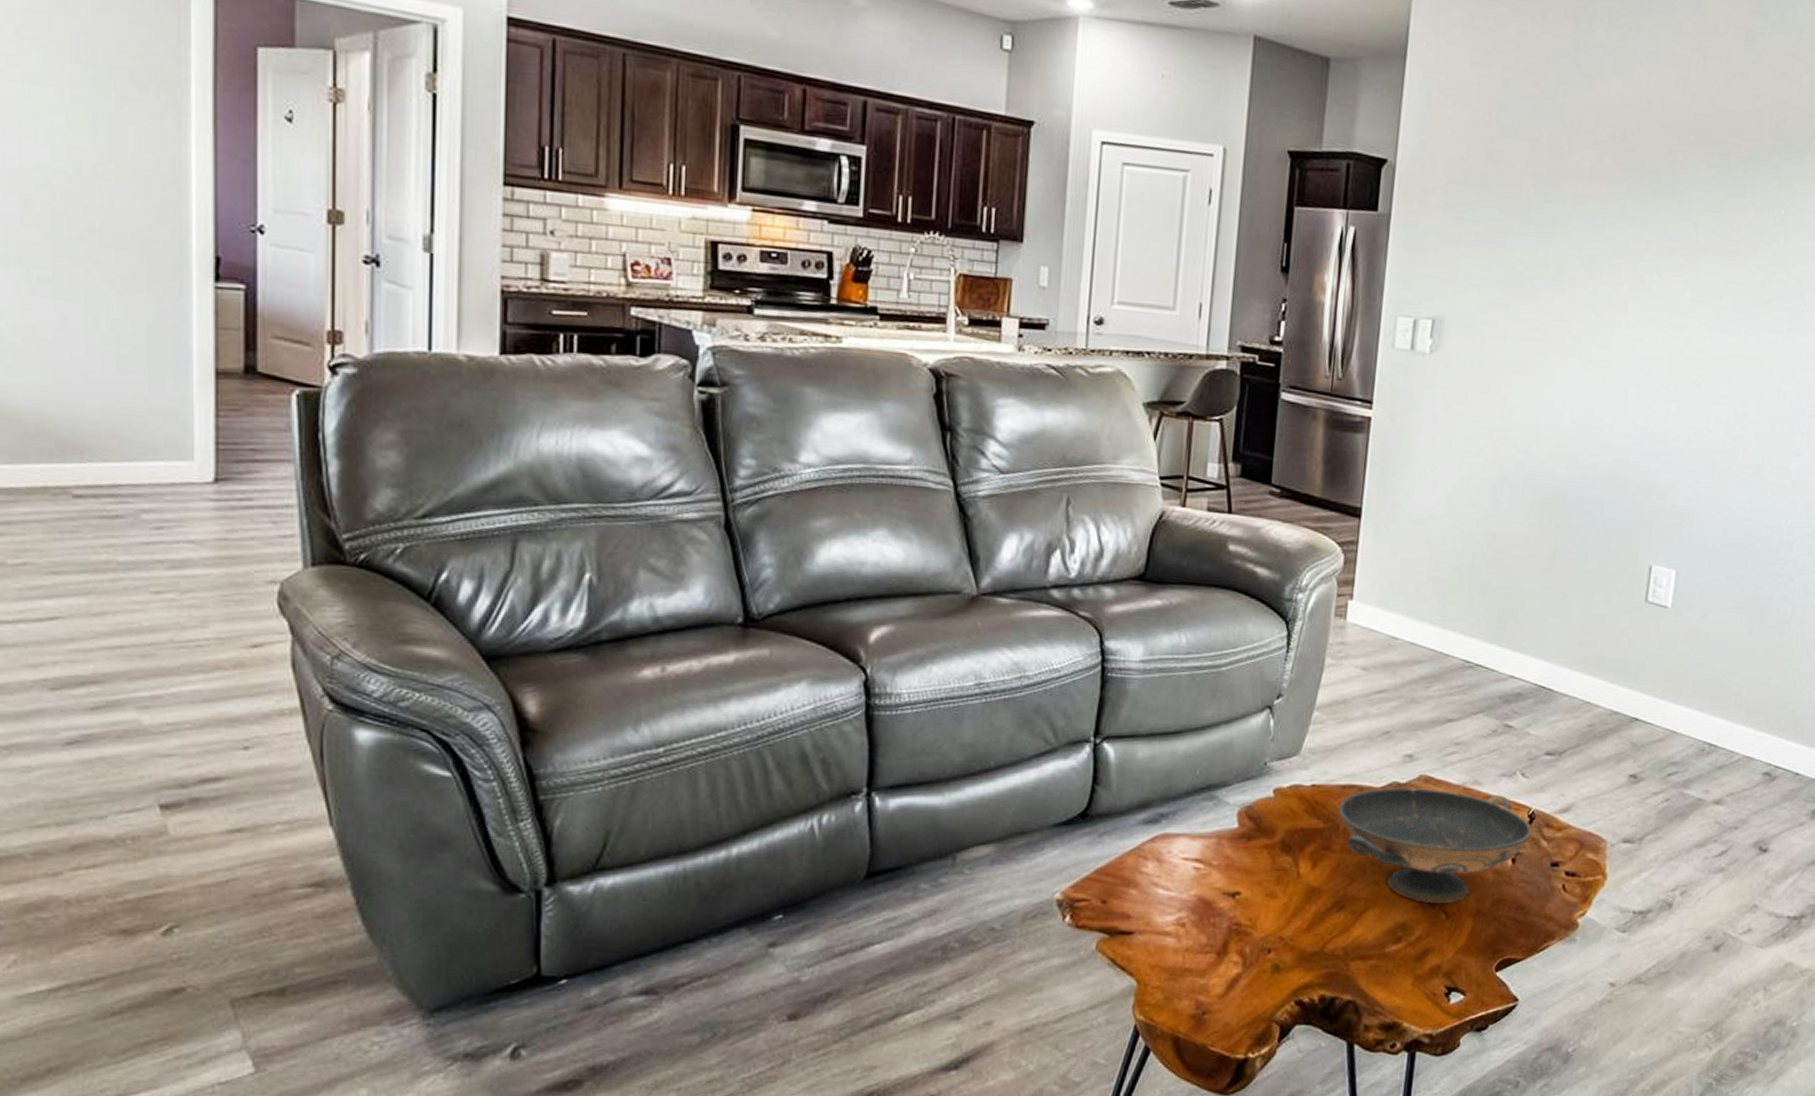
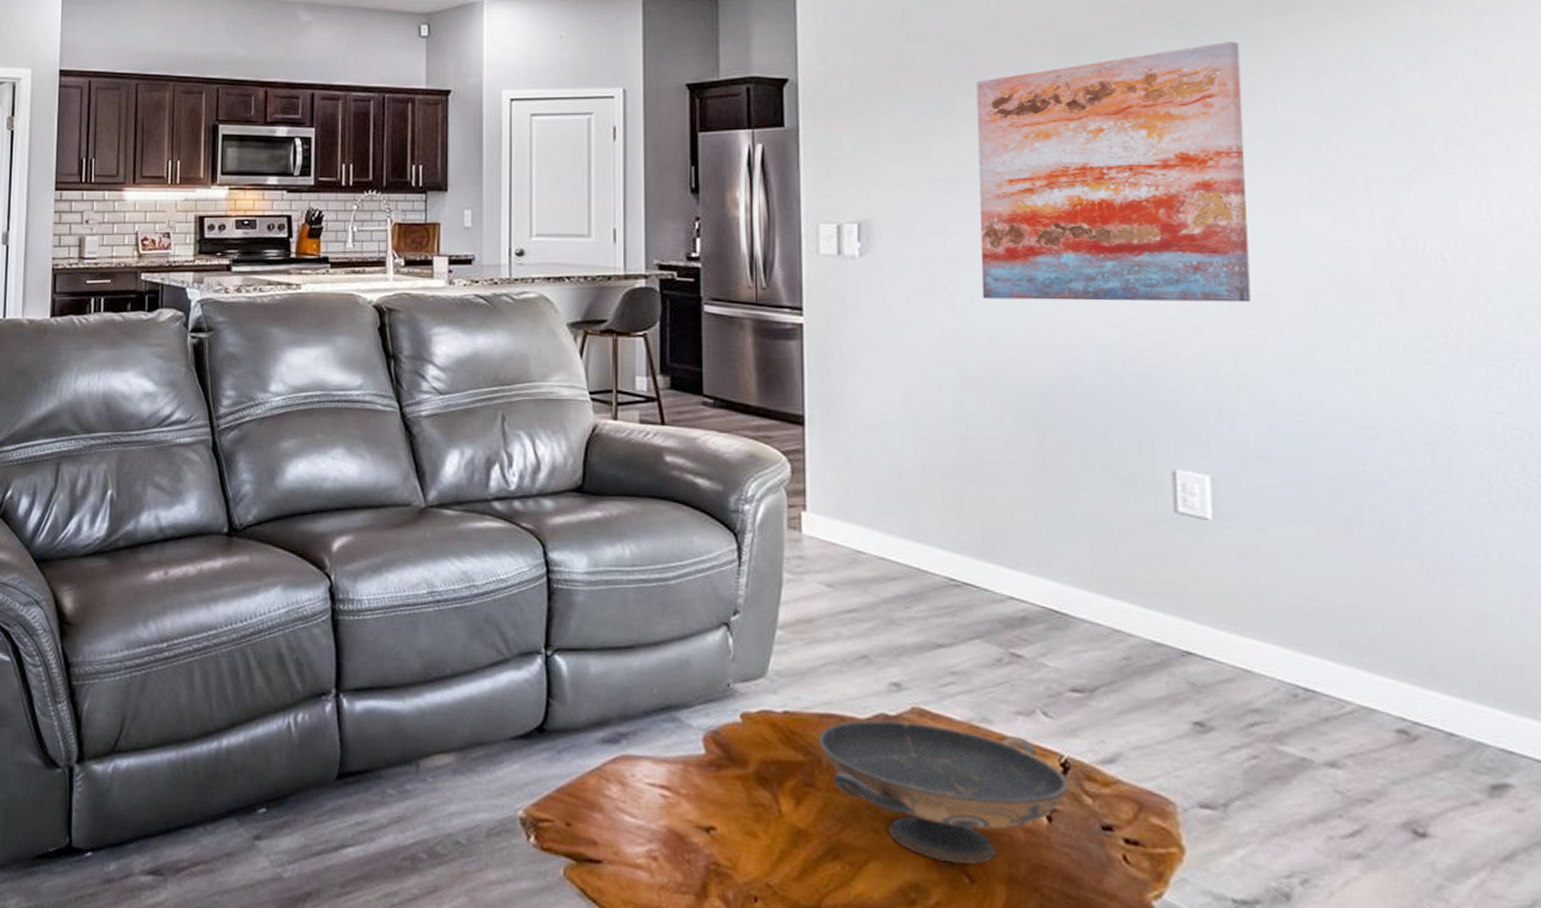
wall art: none [1528,177,1763,421] -> present [976,42,1251,303]

